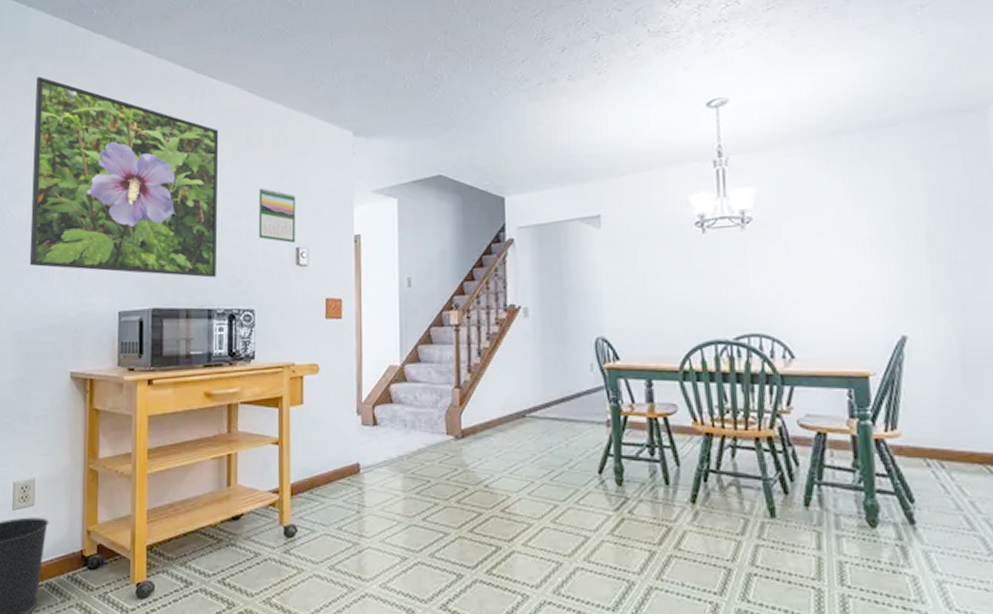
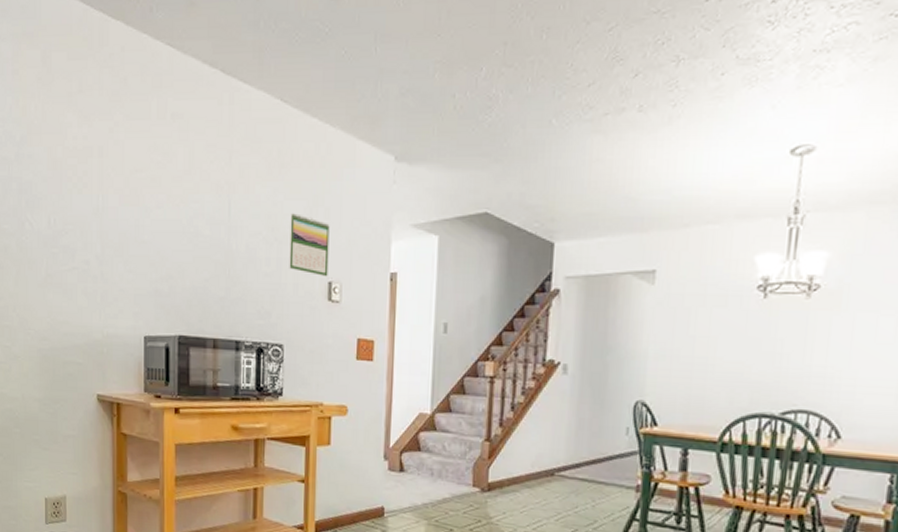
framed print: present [29,77,219,278] -> none [50,67,249,308]

